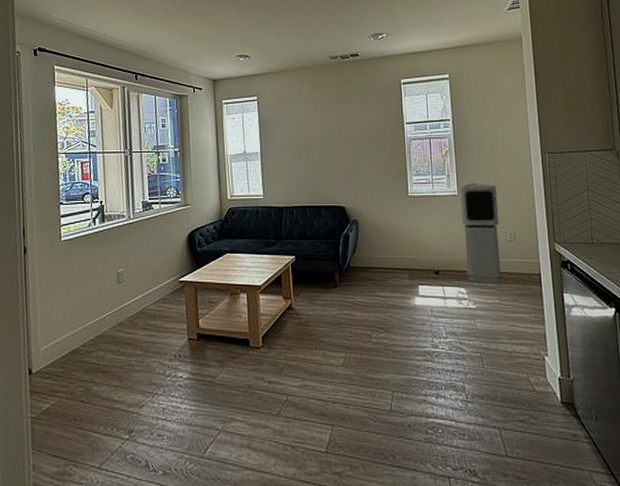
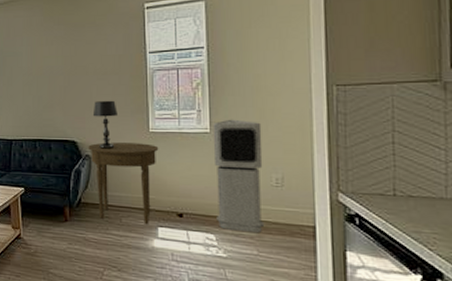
side table: none [355,207,417,284] -> present [88,142,159,225]
table lamp: none [358,167,381,213] -> present [92,100,118,149]

